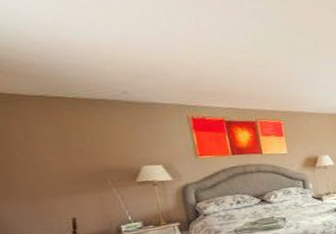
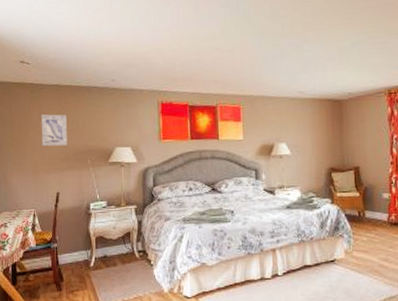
wall art: none [26,131,75,169] -> present [41,114,67,147]

